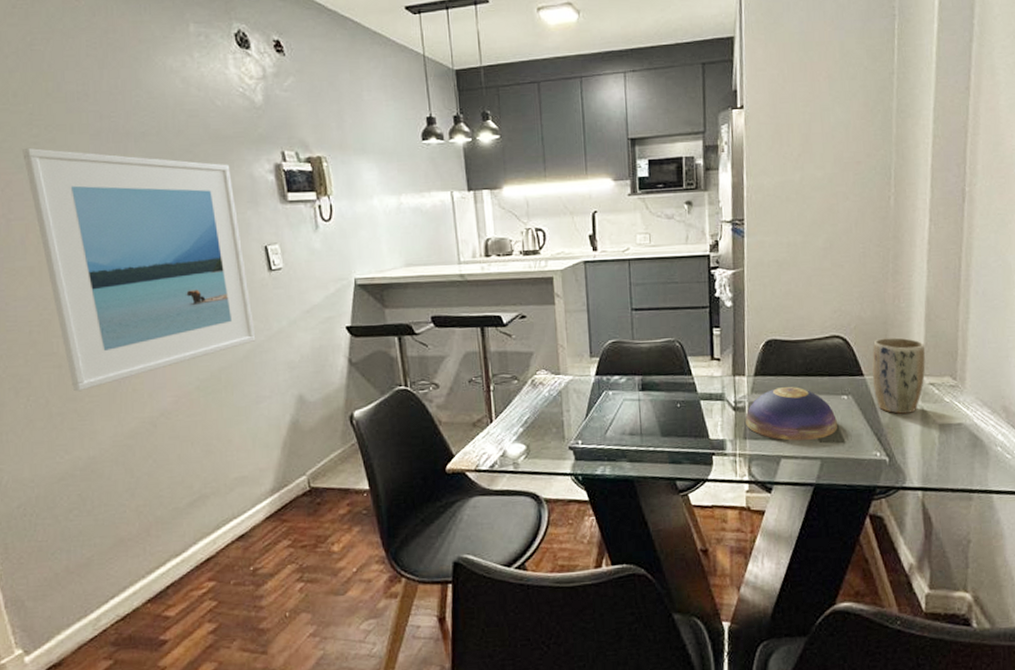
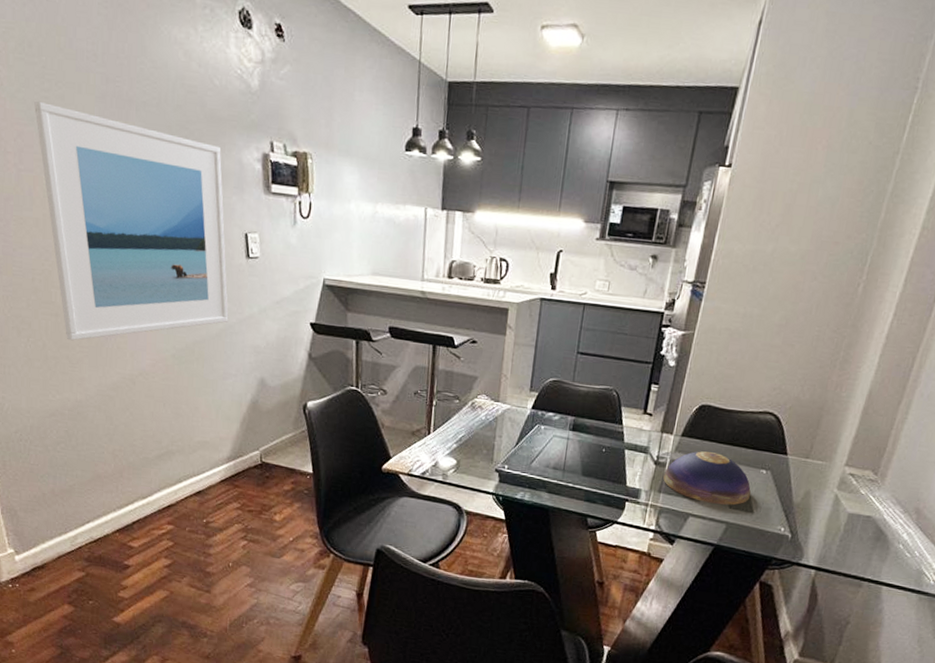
plant pot: present [871,337,926,414] -> none [793,422,856,498]

